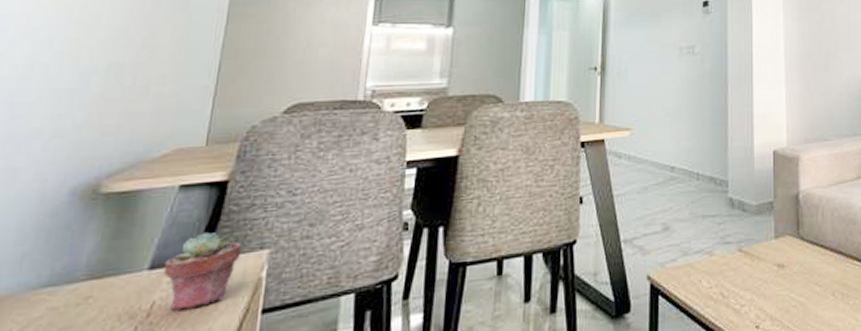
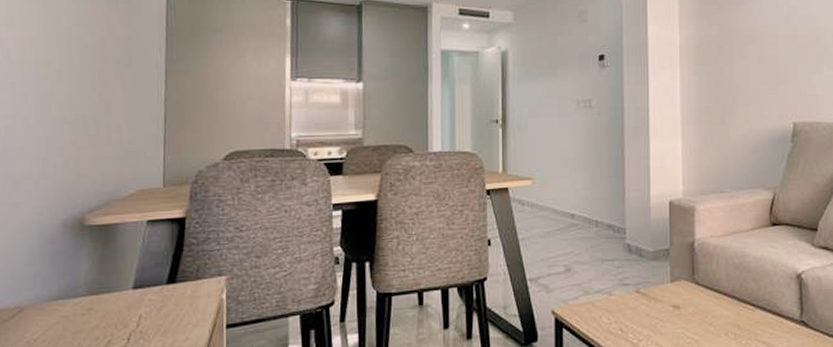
potted succulent: present [164,232,241,312] -> none [145,260,203,324]

